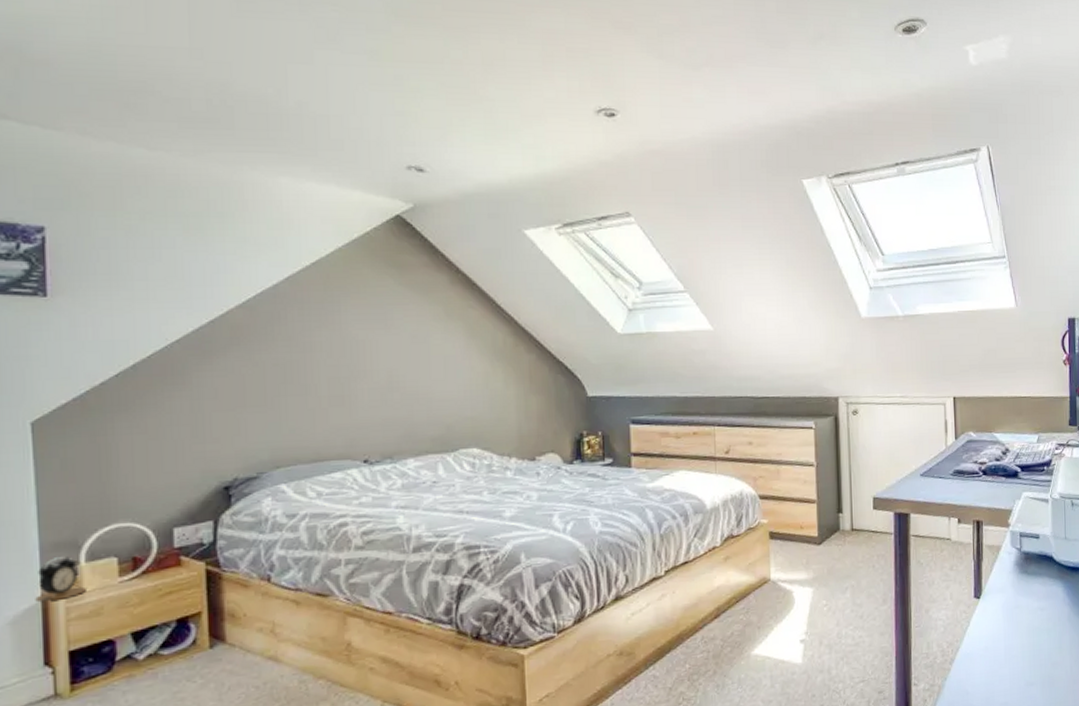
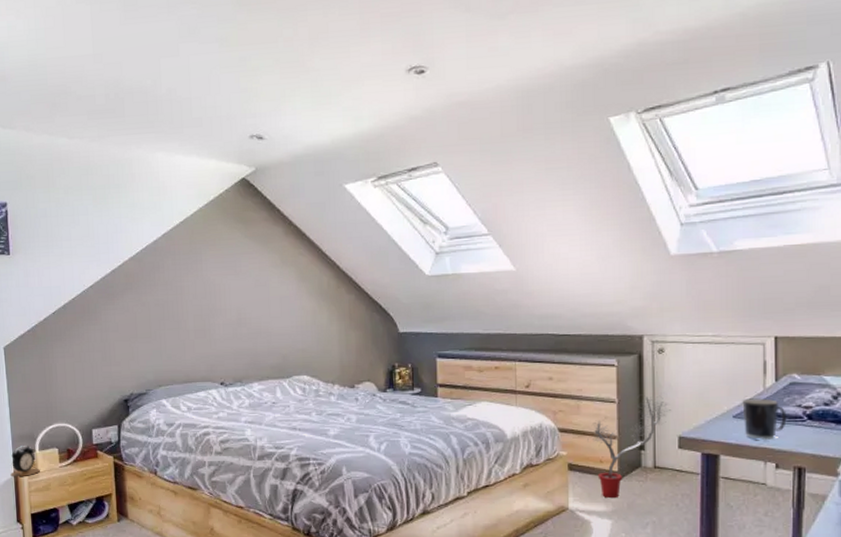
potted tree: none [788,457,866,565] -> present [587,395,672,499]
mug: none [928,456,966,497] -> present [742,398,787,441]

